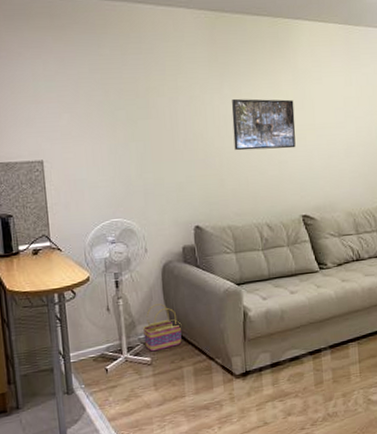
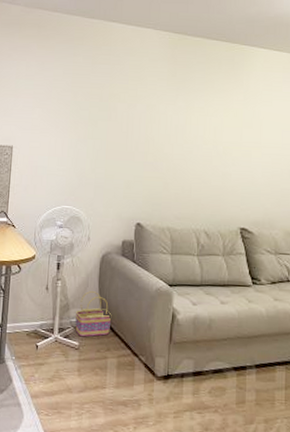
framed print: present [231,98,296,151] -> none [182,111,243,163]

